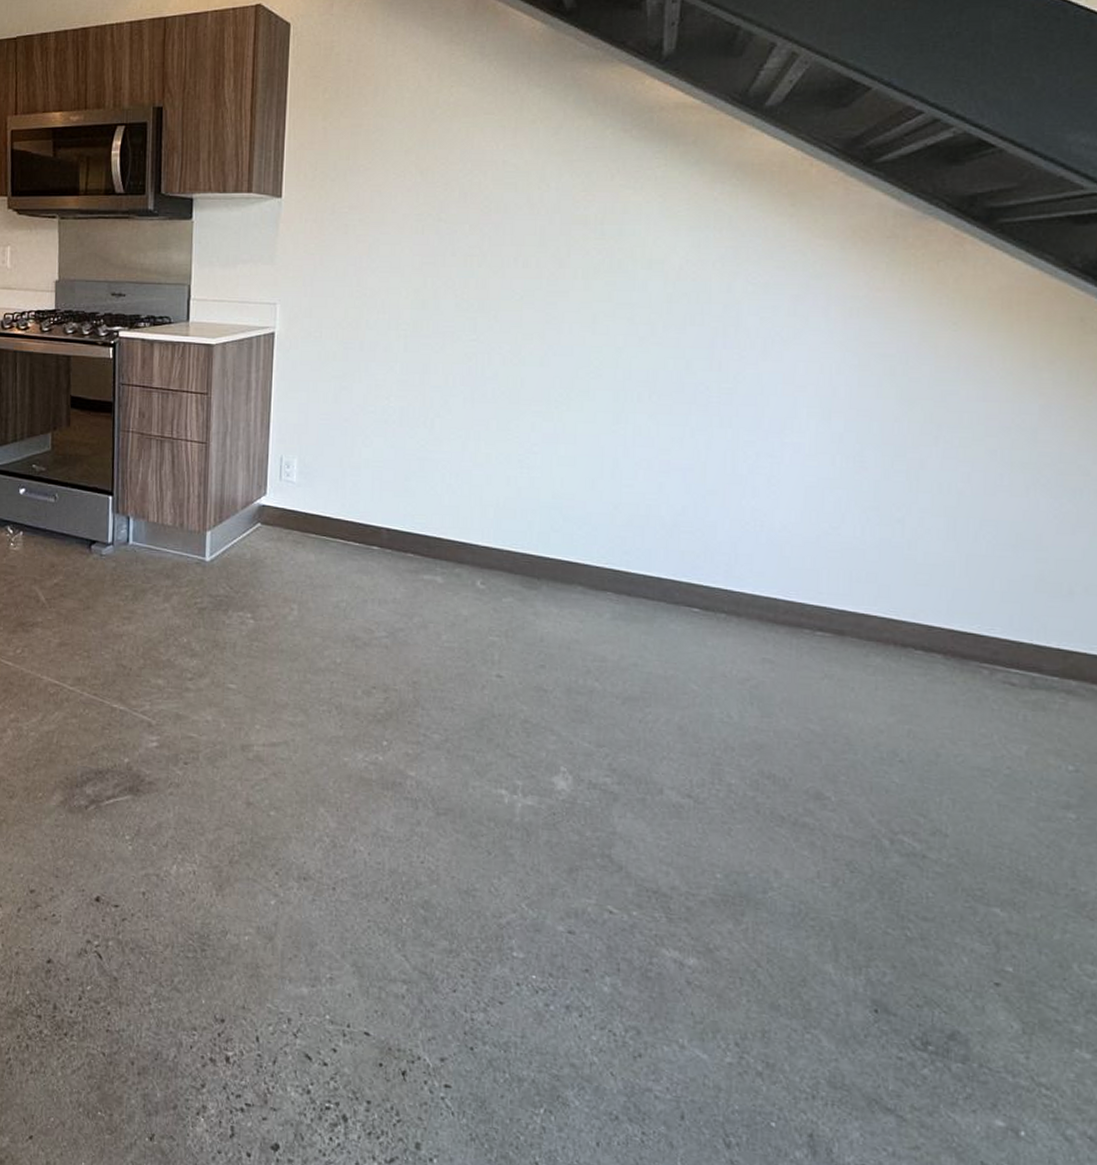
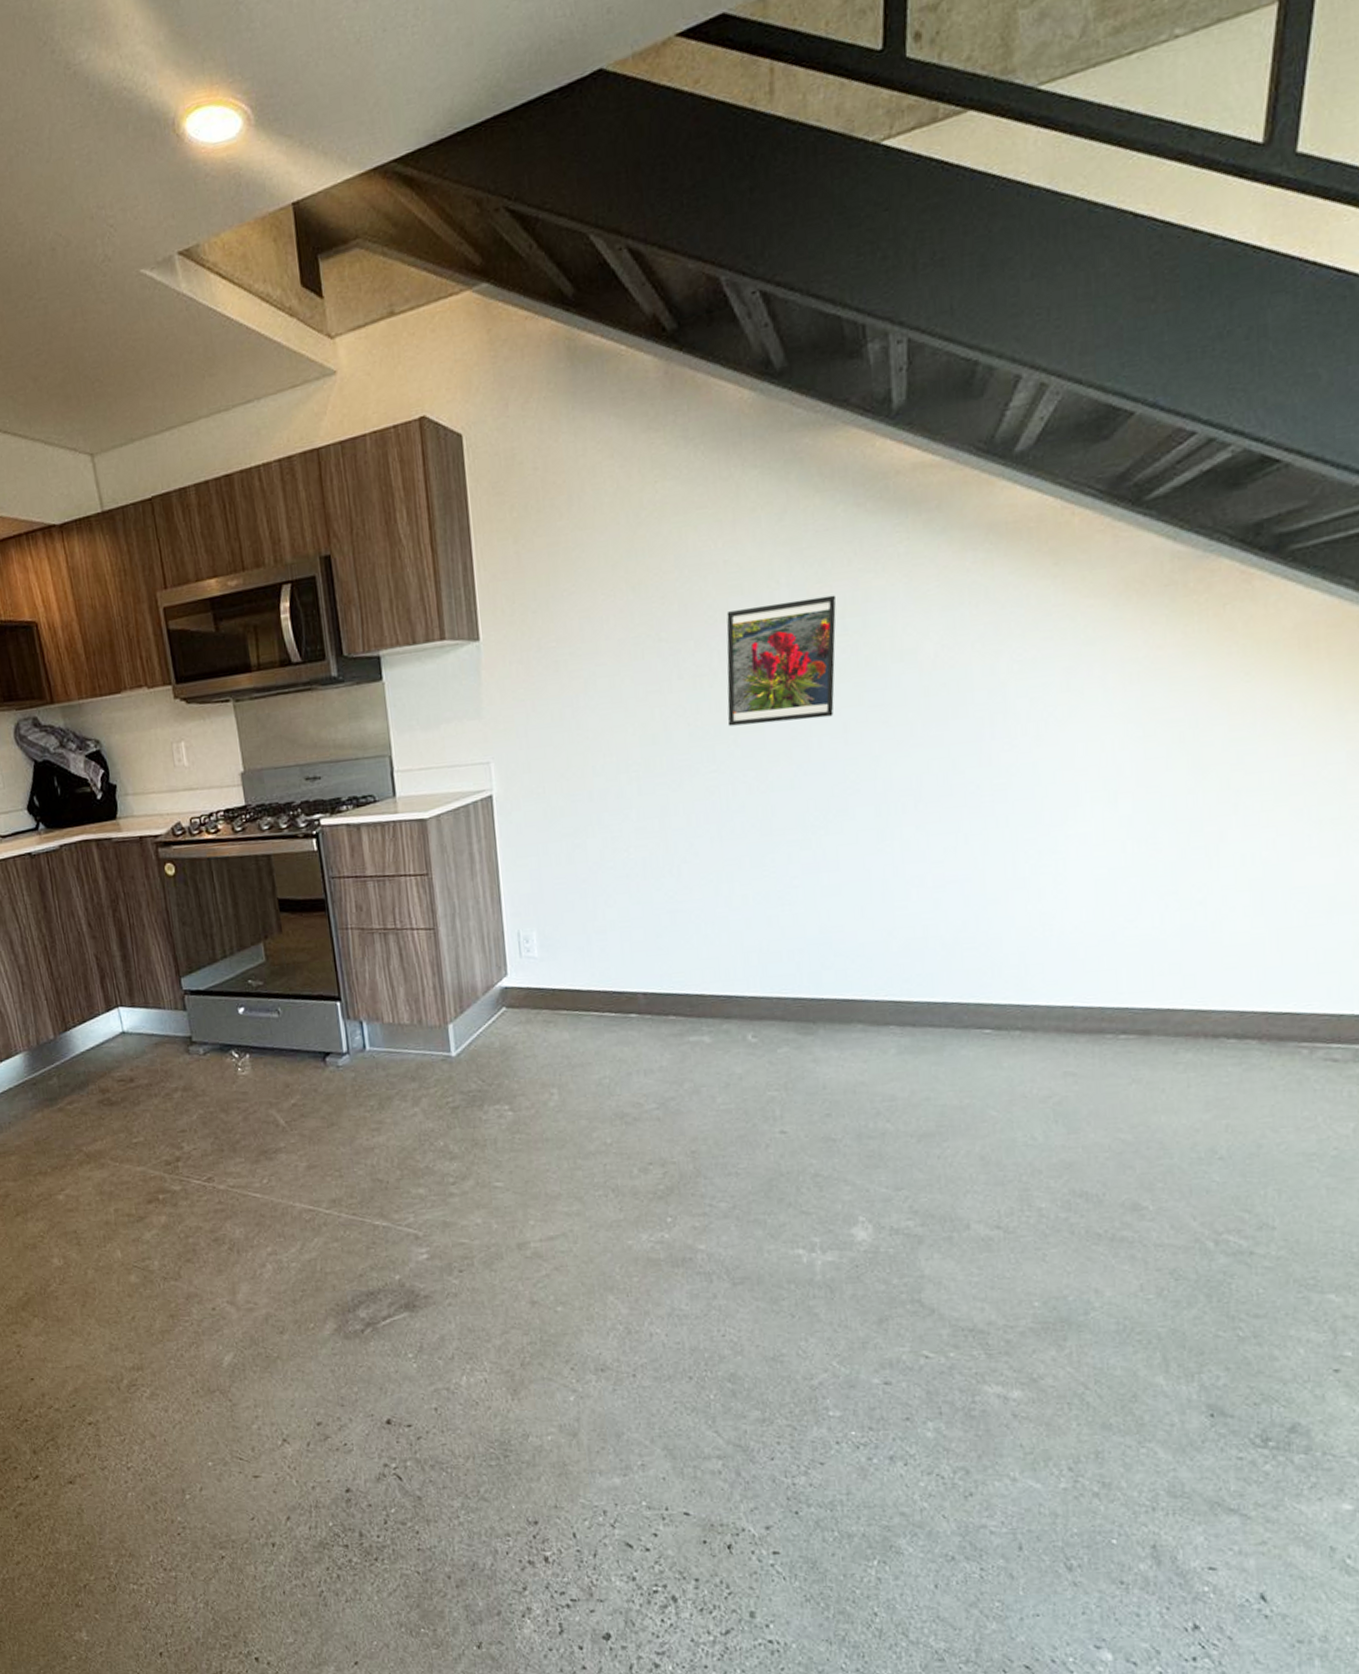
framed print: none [490,203,598,308] -> present [726,595,837,727]

